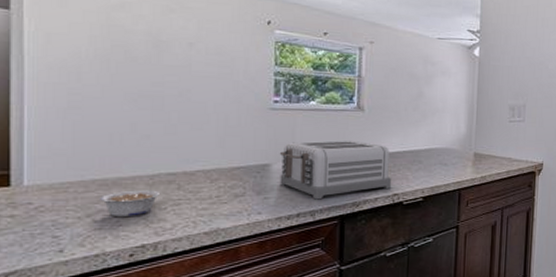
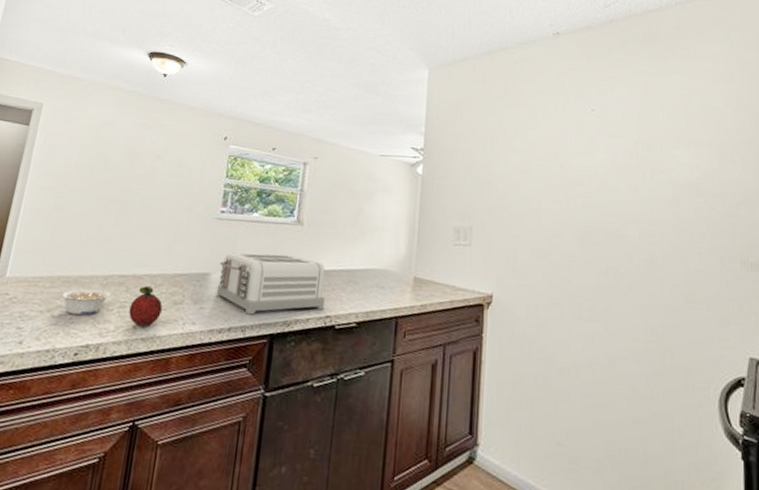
fruit: none [185,182,222,222] -> present [128,286,163,327]

